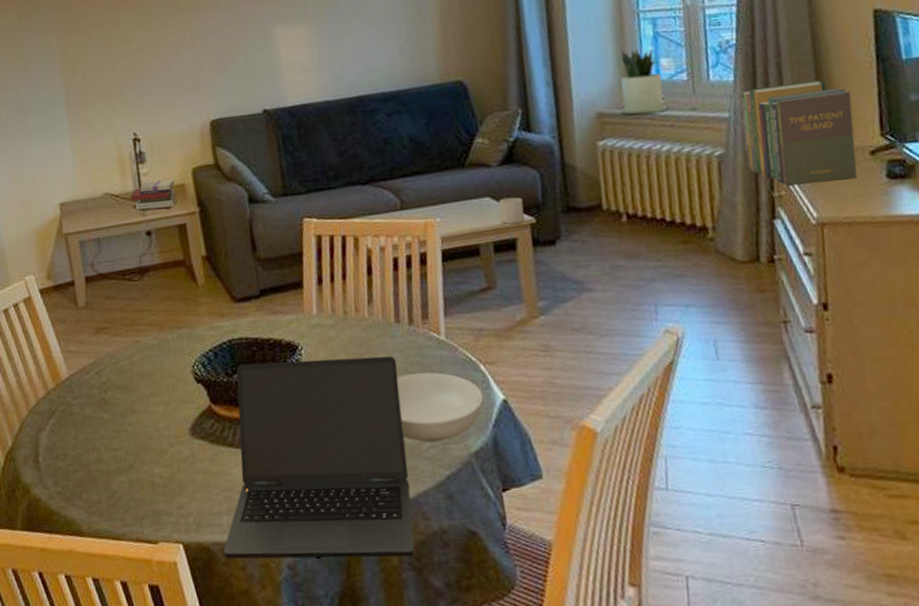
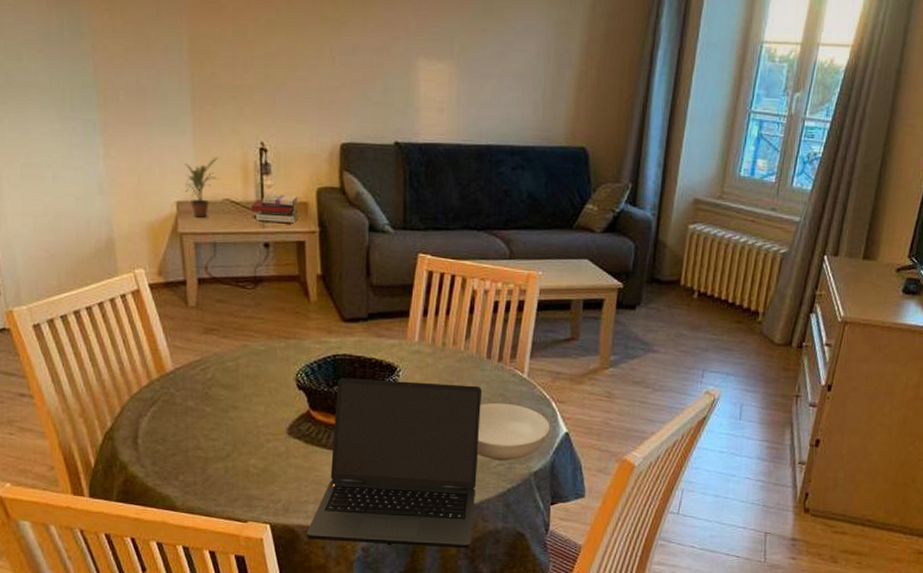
potted plant: none [65,153,97,216] -> present [185,156,218,218]
mug: present [498,197,525,224] -> none [593,262,616,286]
planter: present [620,48,668,116] -> none [714,146,756,207]
books: present [739,80,857,186] -> none [802,200,897,289]

